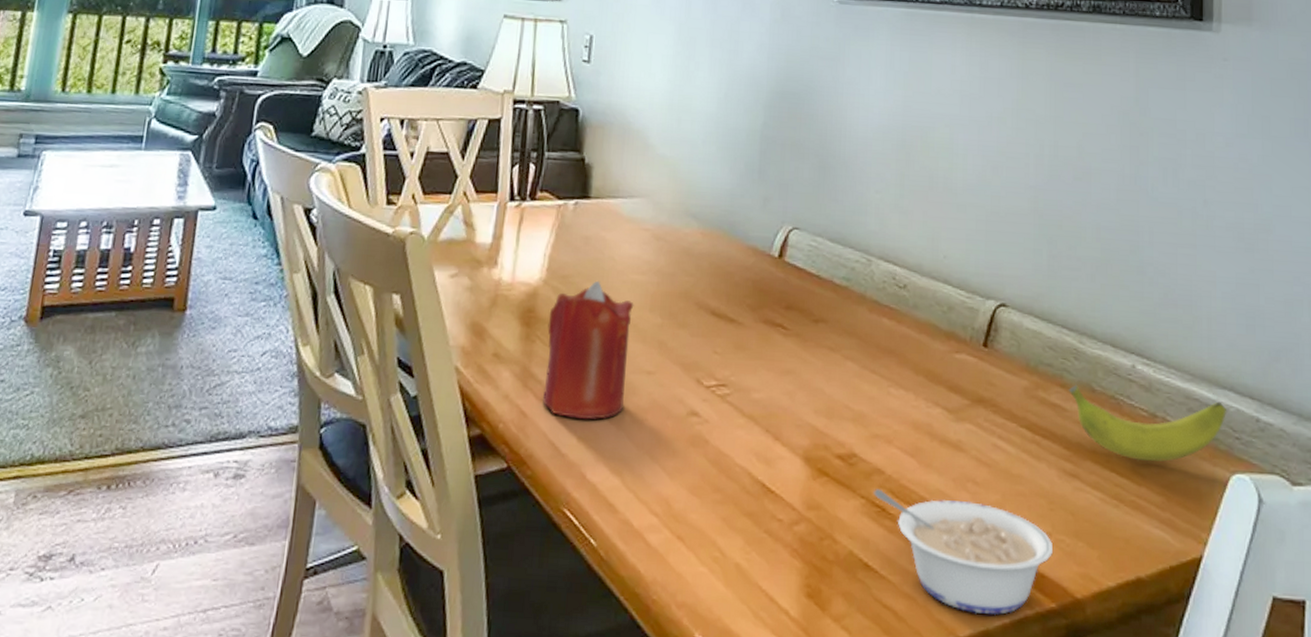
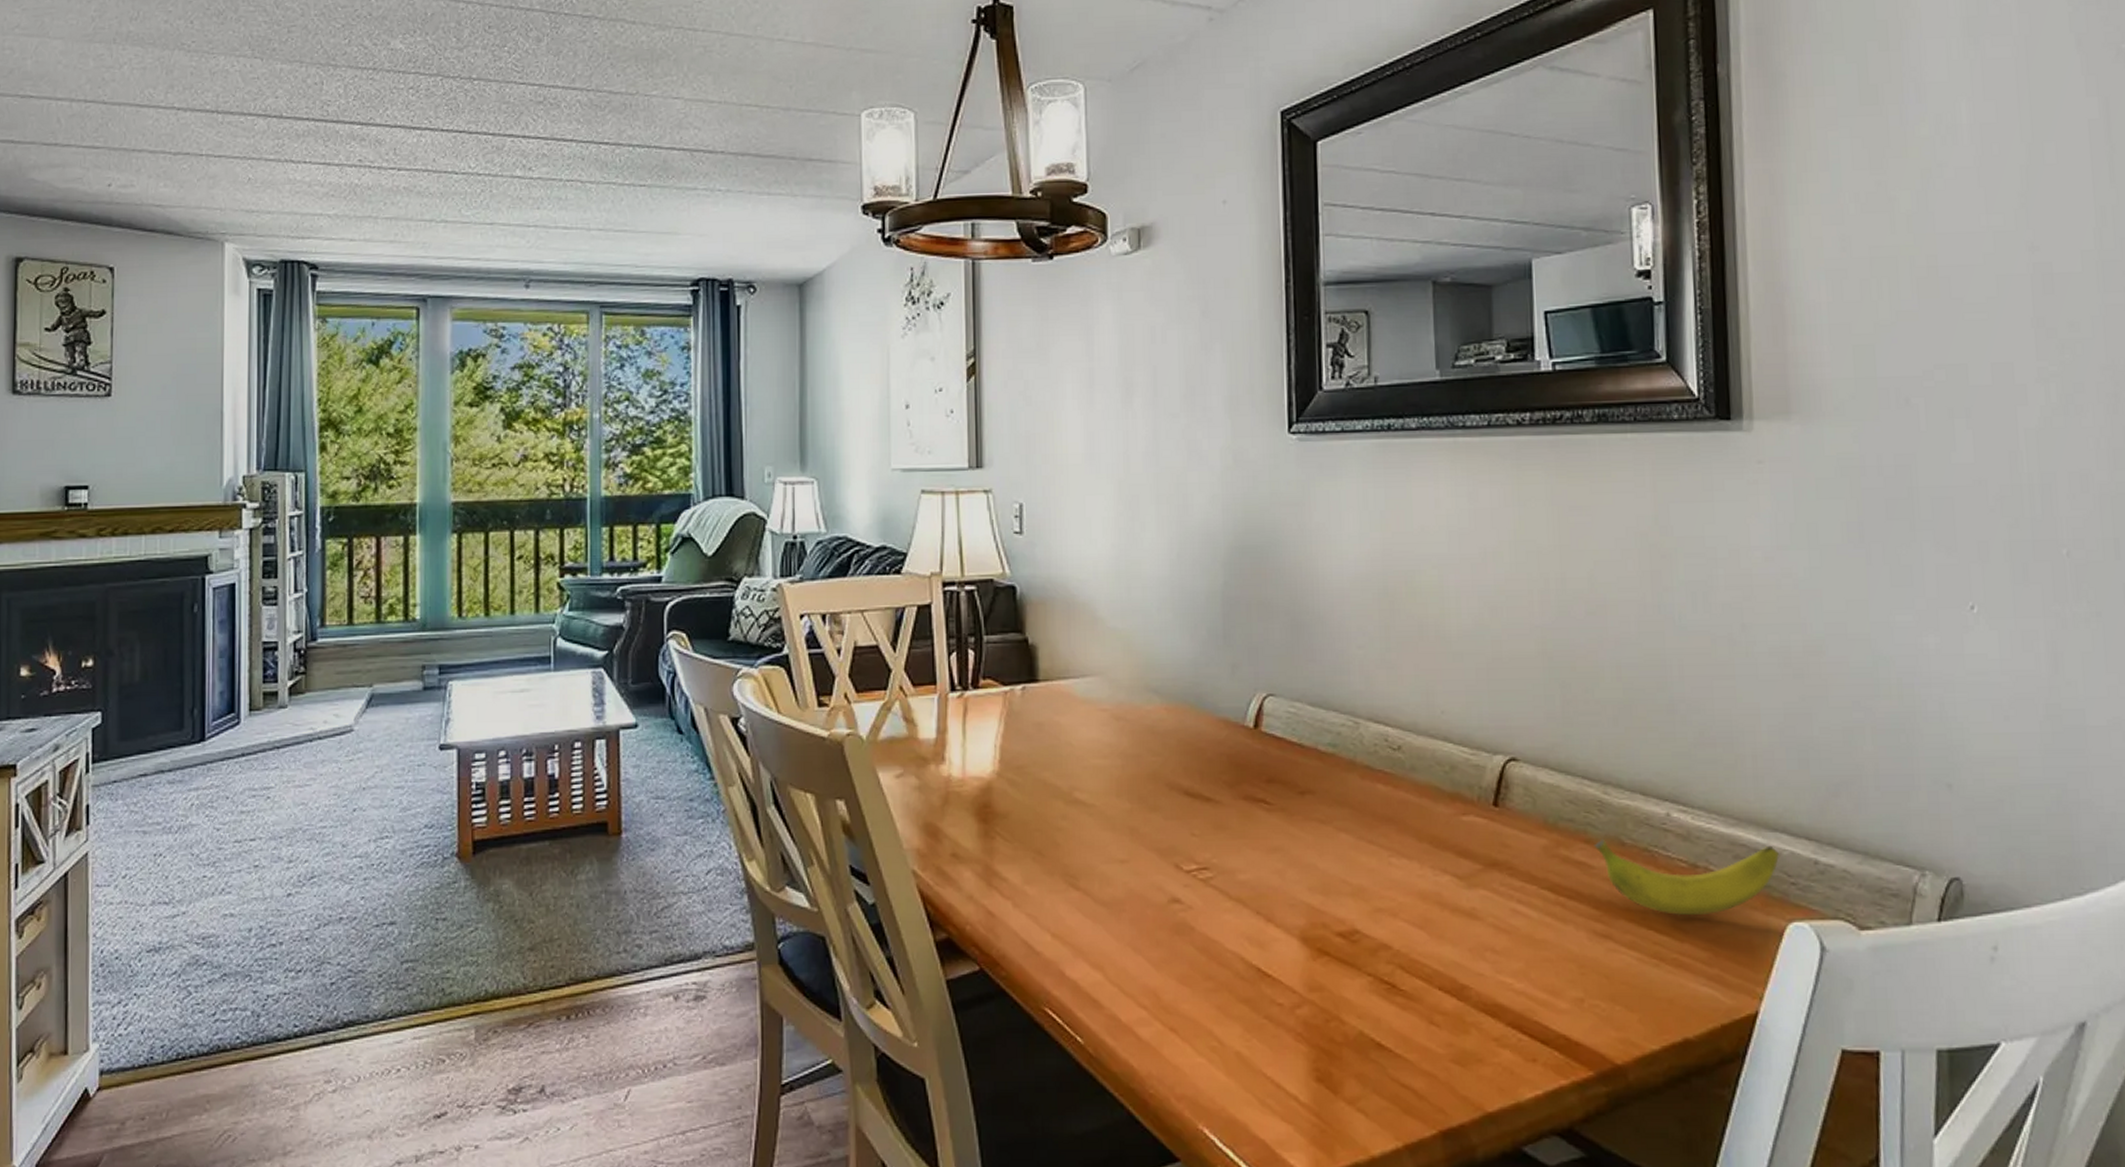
candle: present [543,280,634,420] -> none [1007,768,1099,915]
legume: present [874,489,1054,616] -> none [1381,965,1588,1088]

